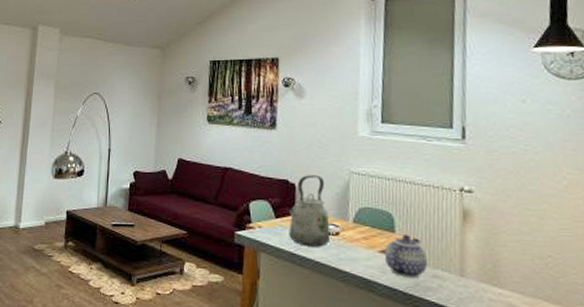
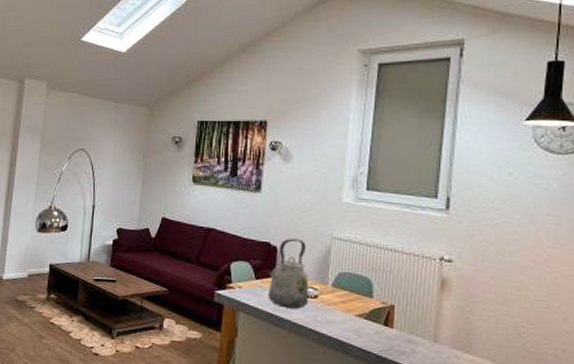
teapot: present [385,233,427,279] -> none [362,299,402,343]

